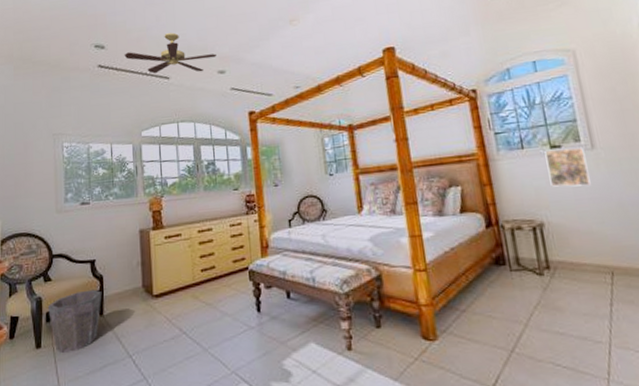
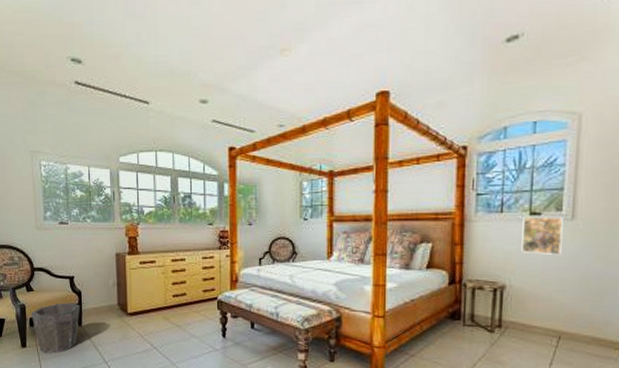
ceiling fan: present [124,32,216,74] -> none [102,52,199,100]

